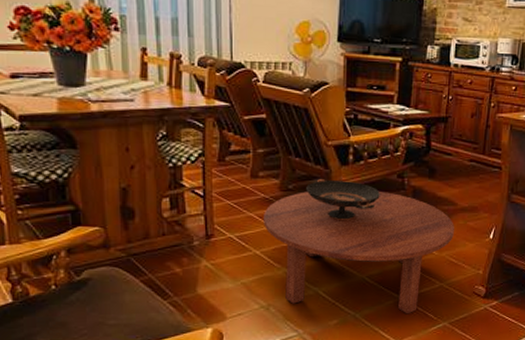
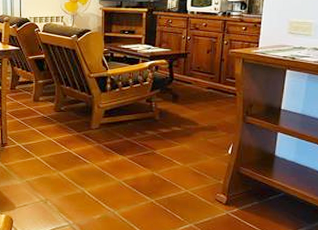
coffee table: present [263,191,454,314] -> none [43,112,196,215]
decorative bowl: present [306,179,380,221] -> none [74,103,133,136]

